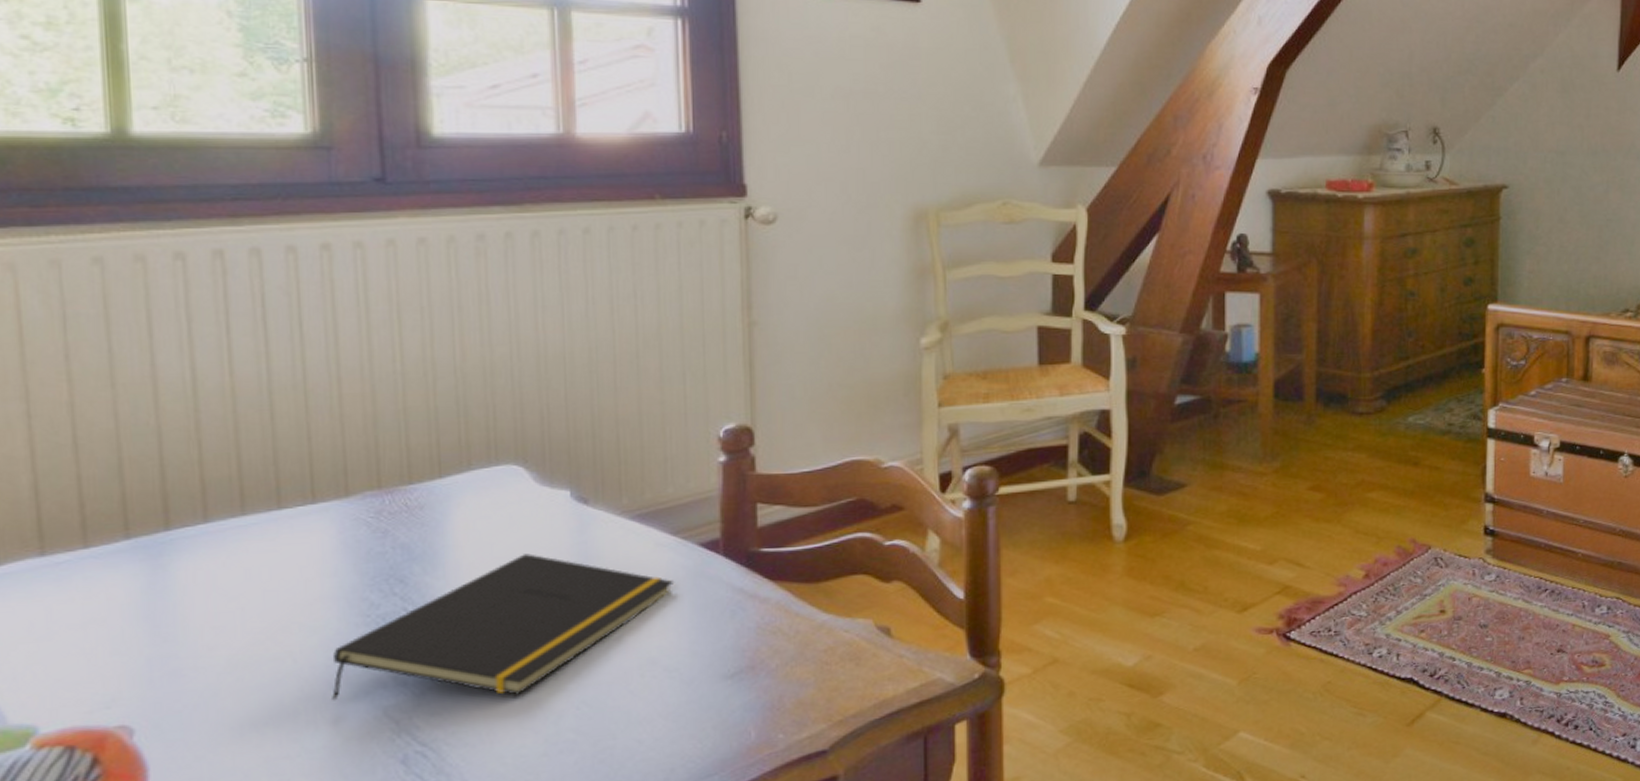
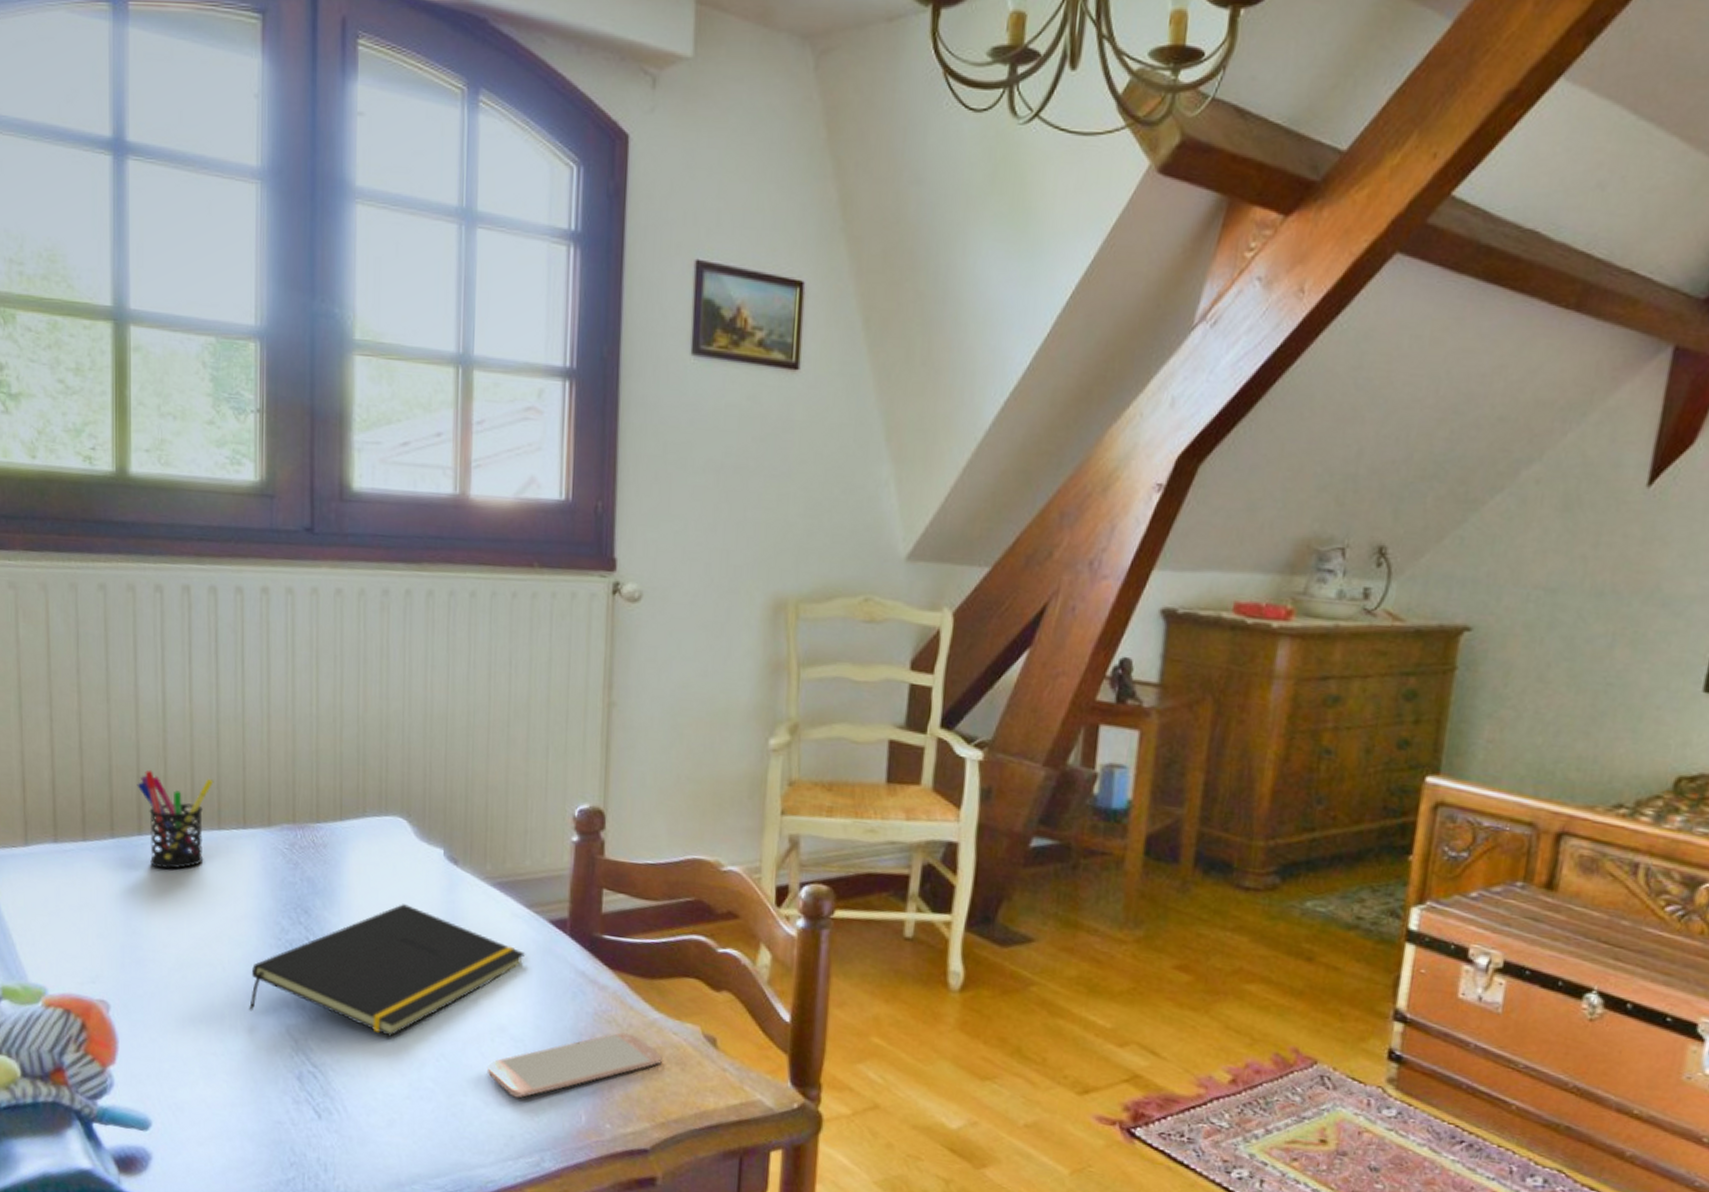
pen holder: none [160,455,269,563] -> present [137,770,214,869]
smartphone: none [639,640,835,729] -> present [488,1032,662,1098]

